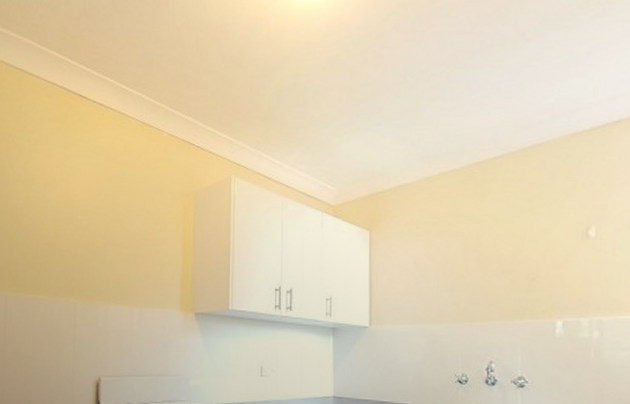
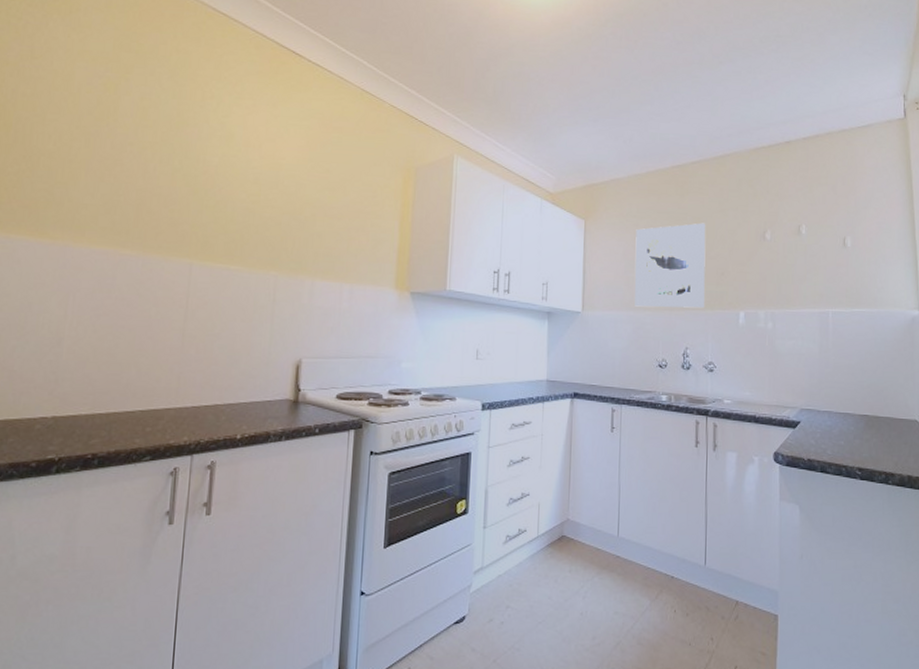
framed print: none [427,224,513,319] -> present [634,223,706,309]

